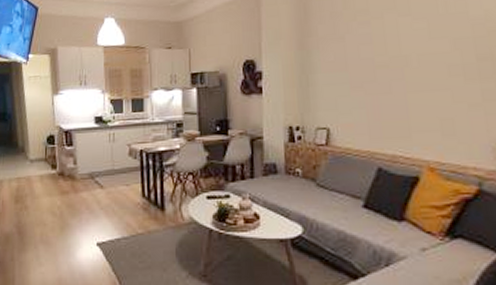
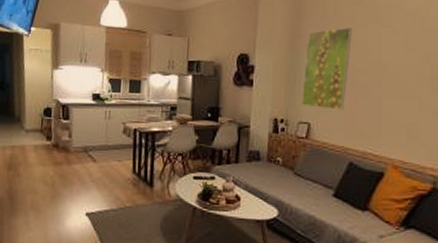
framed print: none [316,19,367,112] -> present [302,27,353,110]

